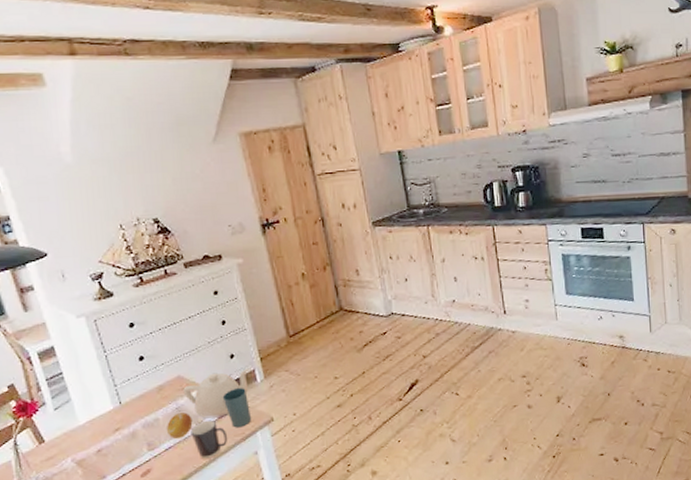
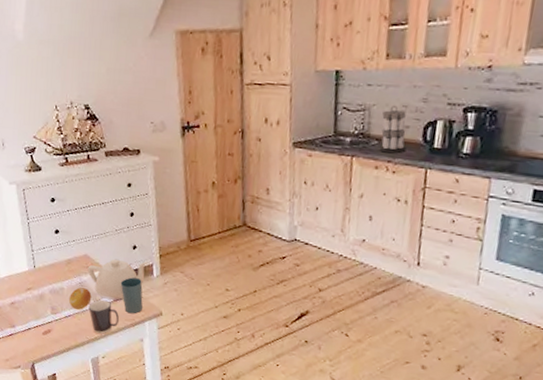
spice rack: none [446,174,473,218] -> present [380,104,406,154]

